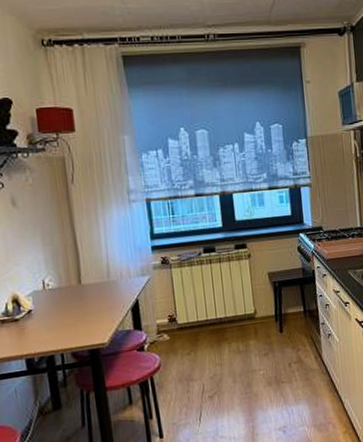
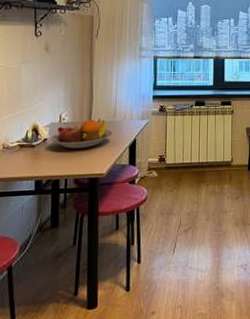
fruit bowl: none [35,279,110,319] -> present [50,118,113,150]

